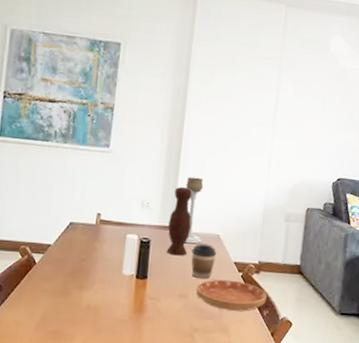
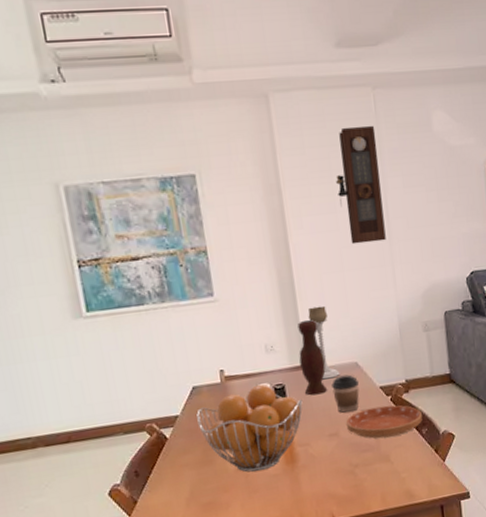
fruit basket: none [66,234,163,313] -> present [196,384,303,472]
pendulum clock: none [236,32,281,134] -> present [336,125,386,245]

